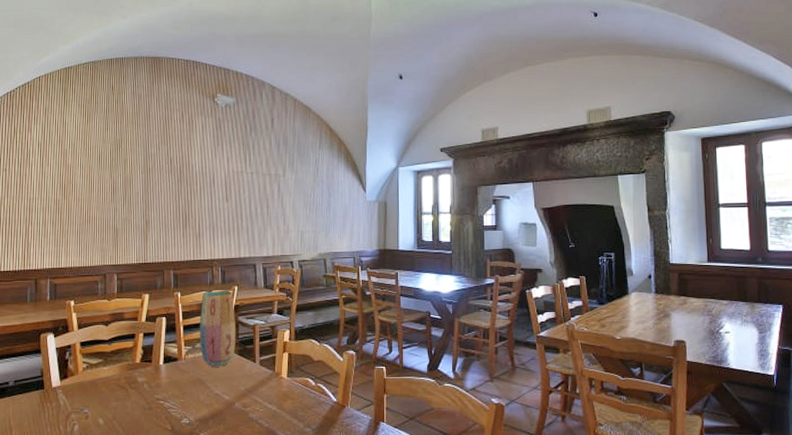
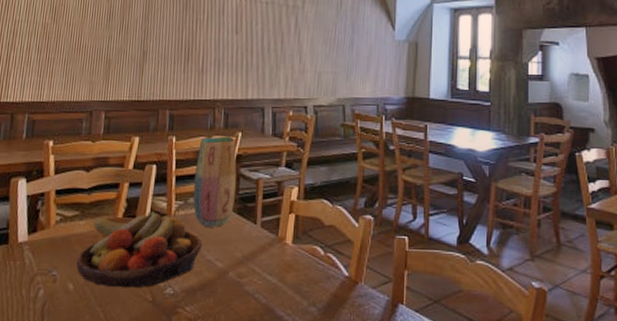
fruit bowl: none [104,356,210,421] -> present [76,211,202,288]

